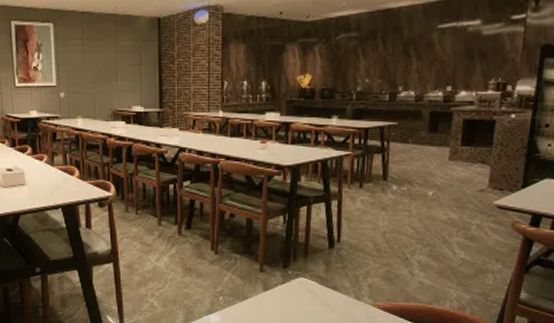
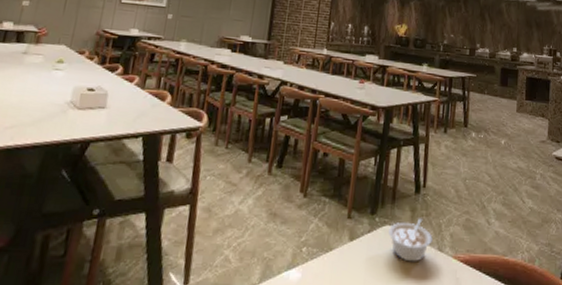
legume: none [302,270,349,309] -> present [388,218,433,262]

